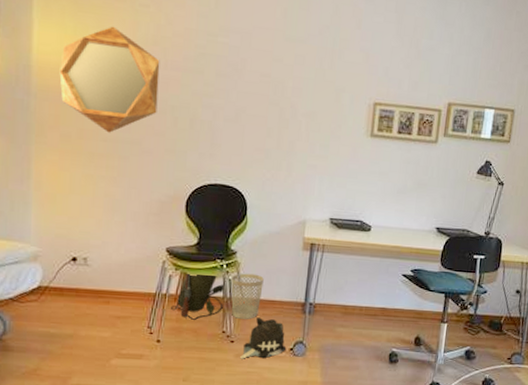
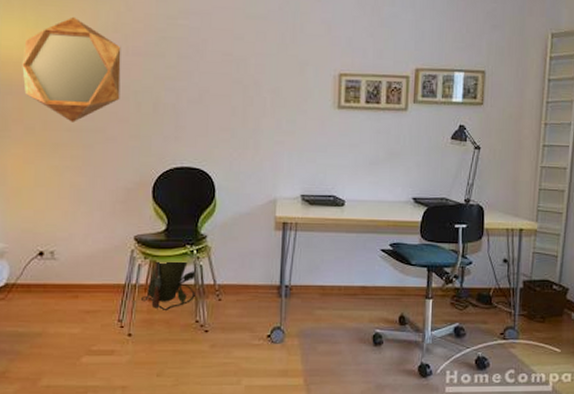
wastebasket: present [231,273,264,319] -> none [203,258,236,306]
plush toy: present [240,317,287,359] -> none [216,304,264,349]

